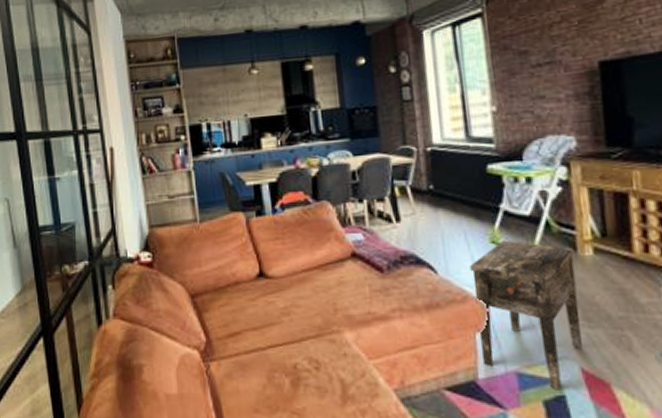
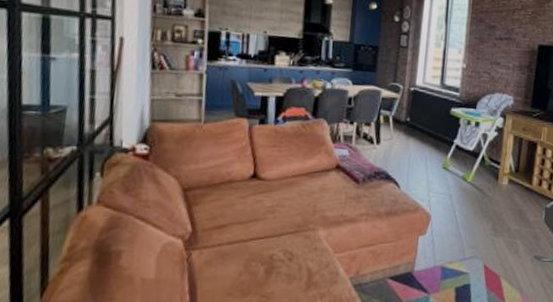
side table: present [470,240,582,390] -> none [419,167,497,280]

